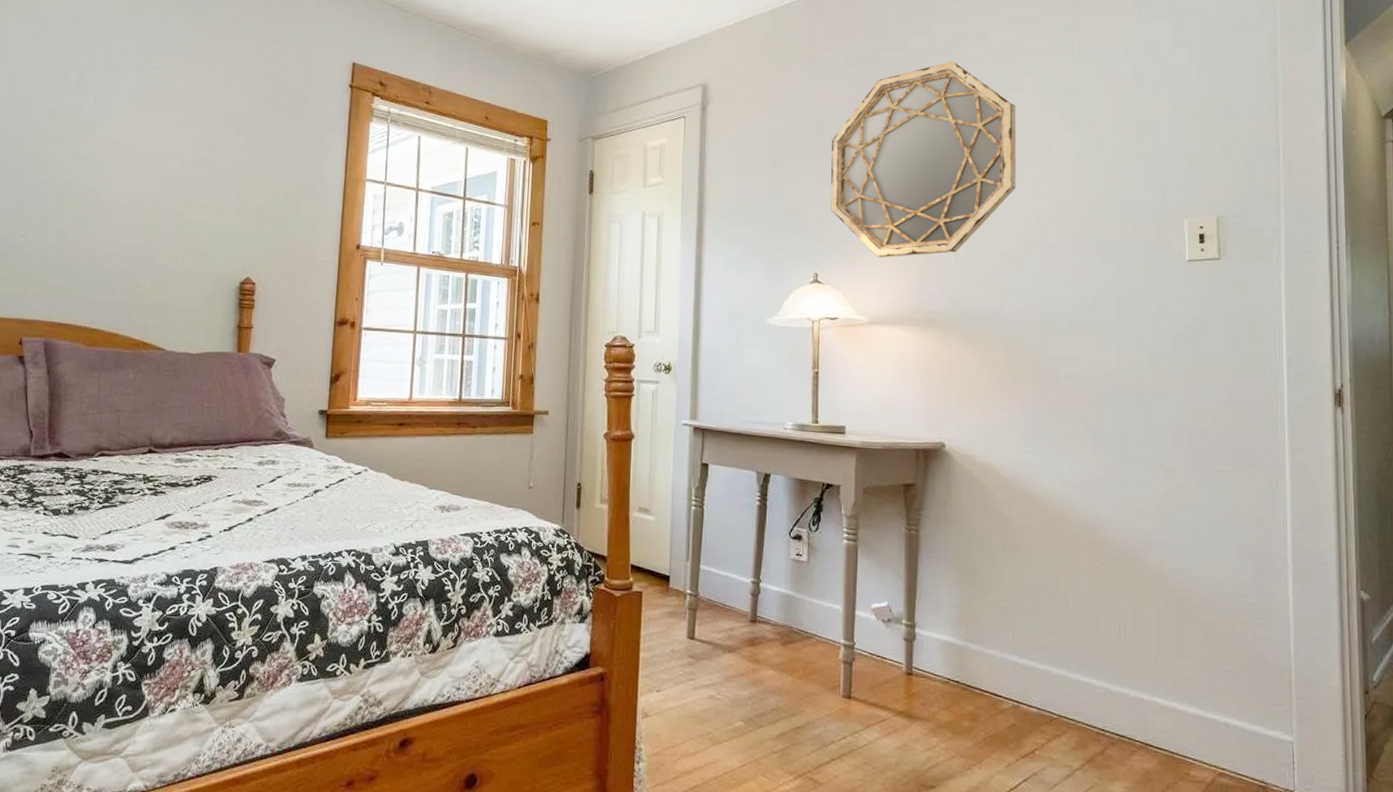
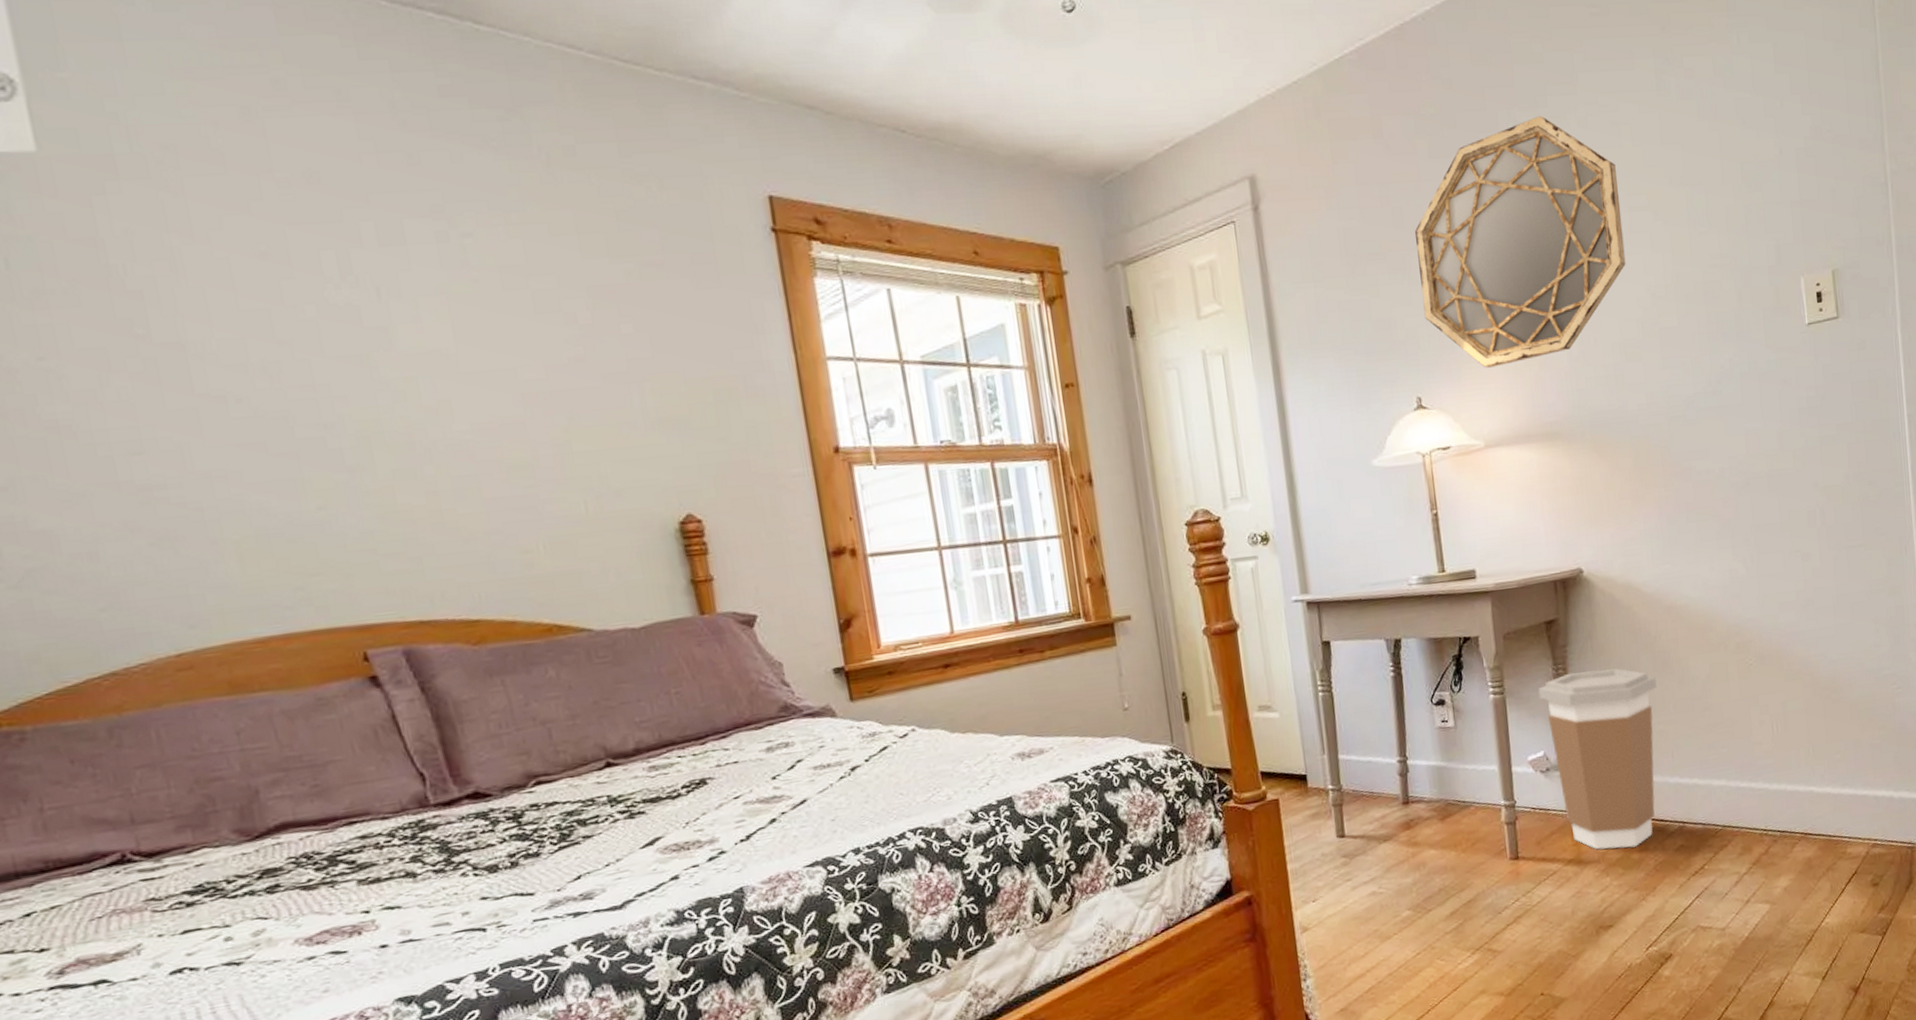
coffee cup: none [889,535,1006,715] -> present [1538,668,1657,850]

